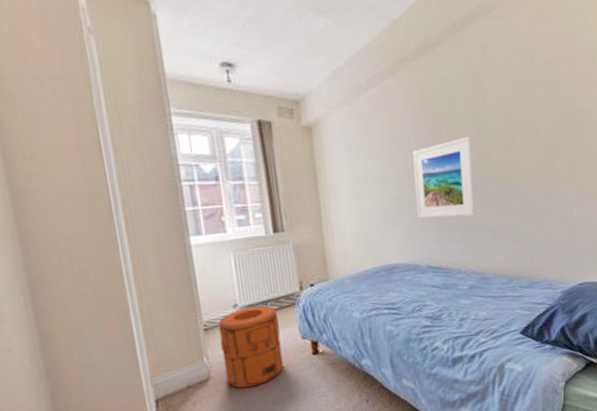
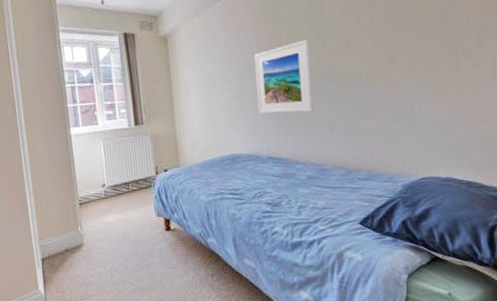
trash can: present [218,305,284,389] -> none [90,186,141,255]

